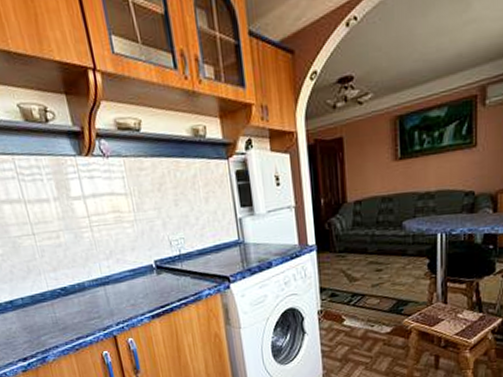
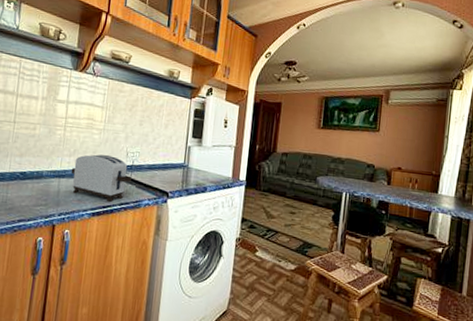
toaster: none [113,249,184,301] -> present [71,154,132,203]

